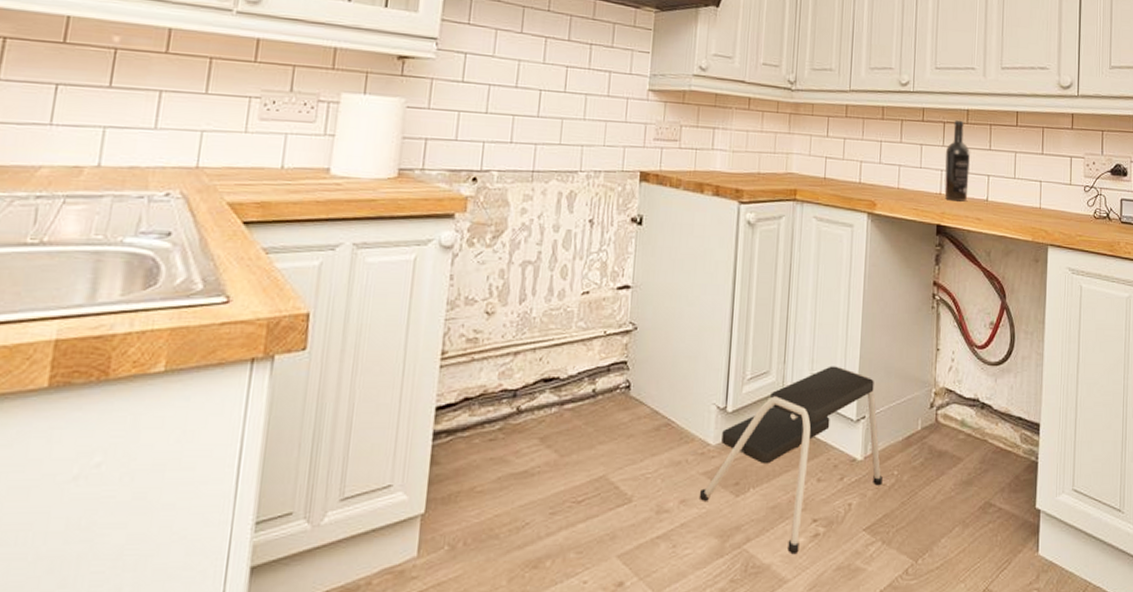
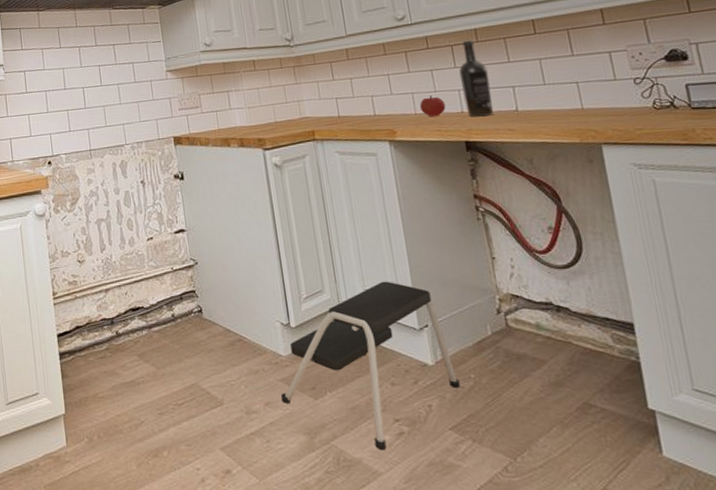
fruit: none [904,171,927,195] -> present [420,95,446,117]

